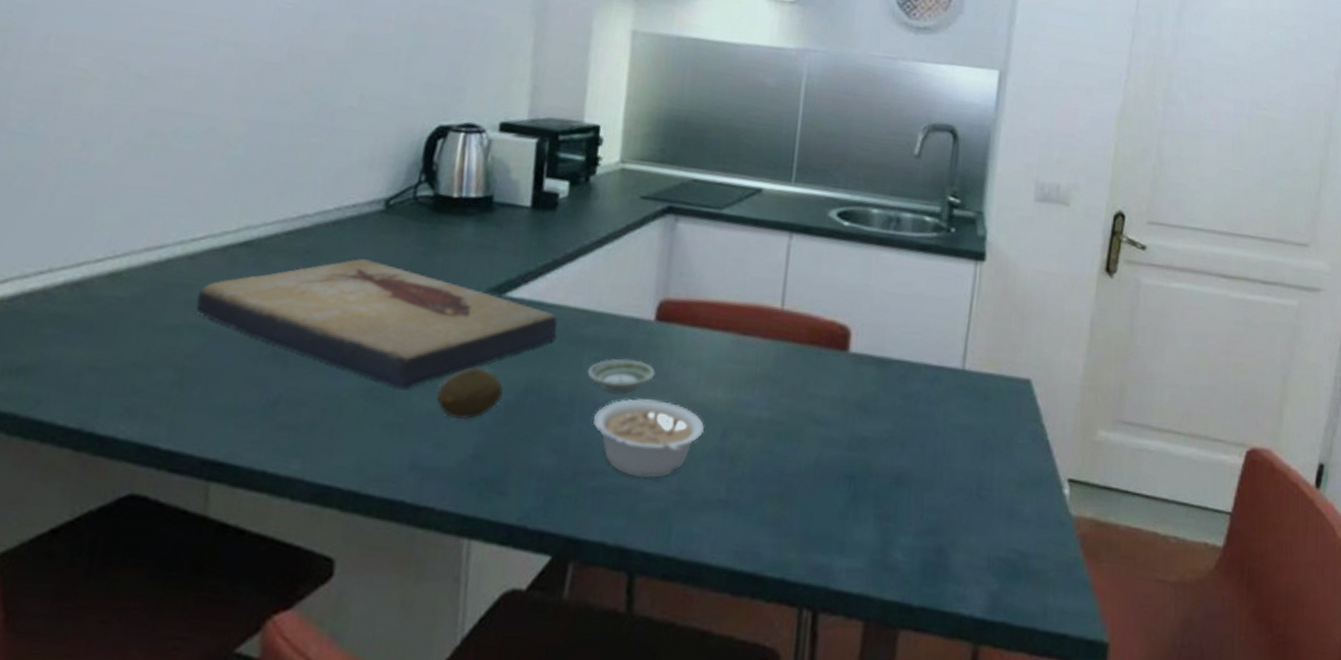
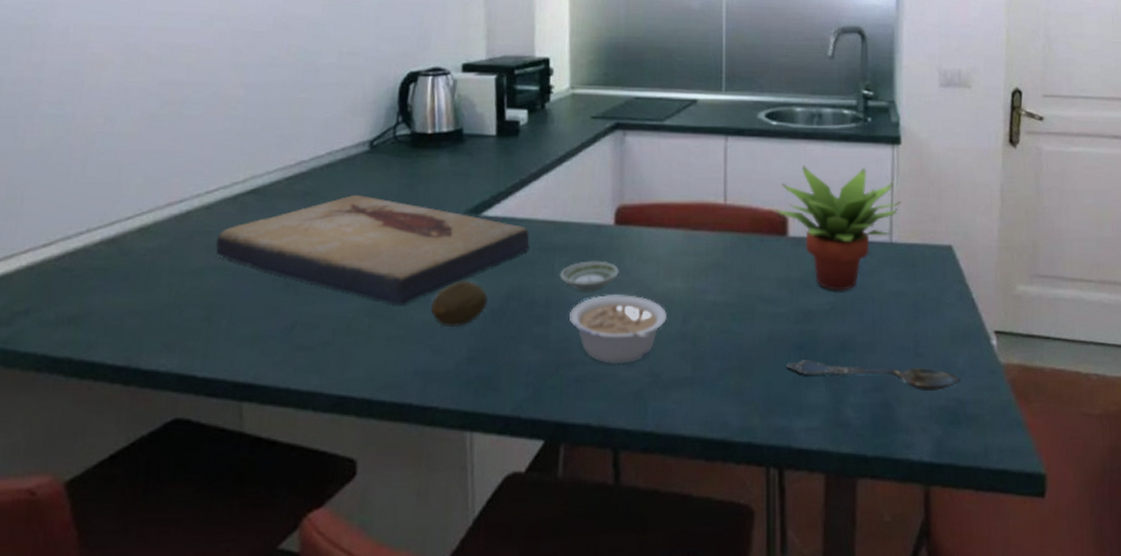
spoon: none [832,492,1025,539] -> present [786,360,961,391]
succulent plant: none [838,274,980,419] -> present [776,165,902,291]

